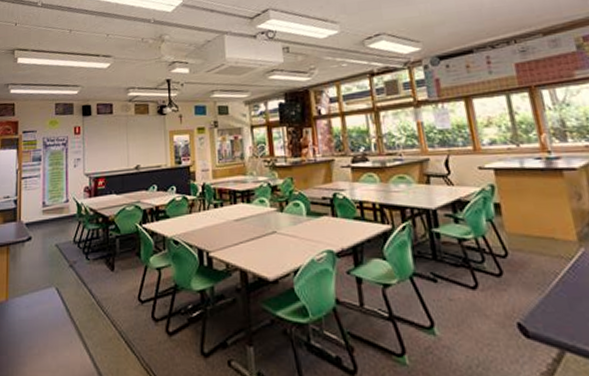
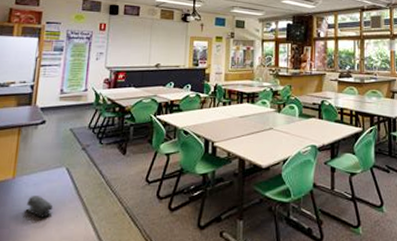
stapler: none [20,318,47,343] -> present [25,194,54,218]

